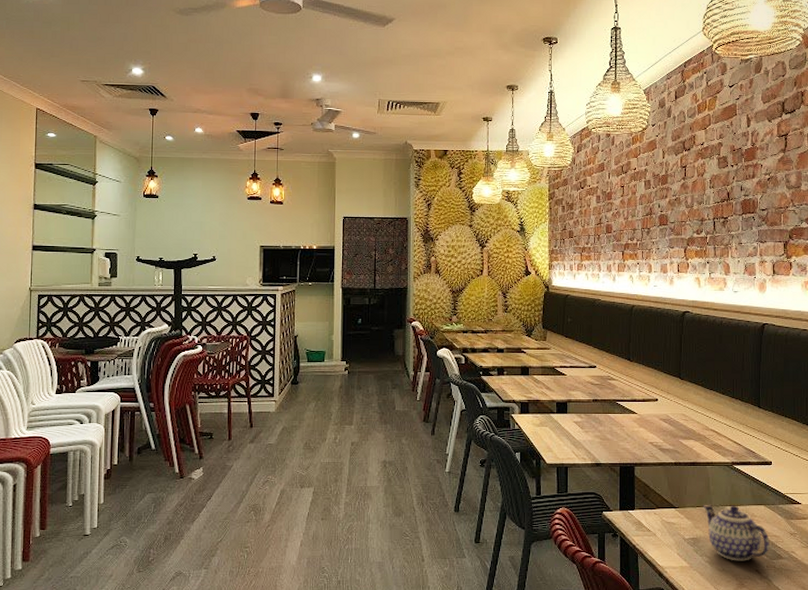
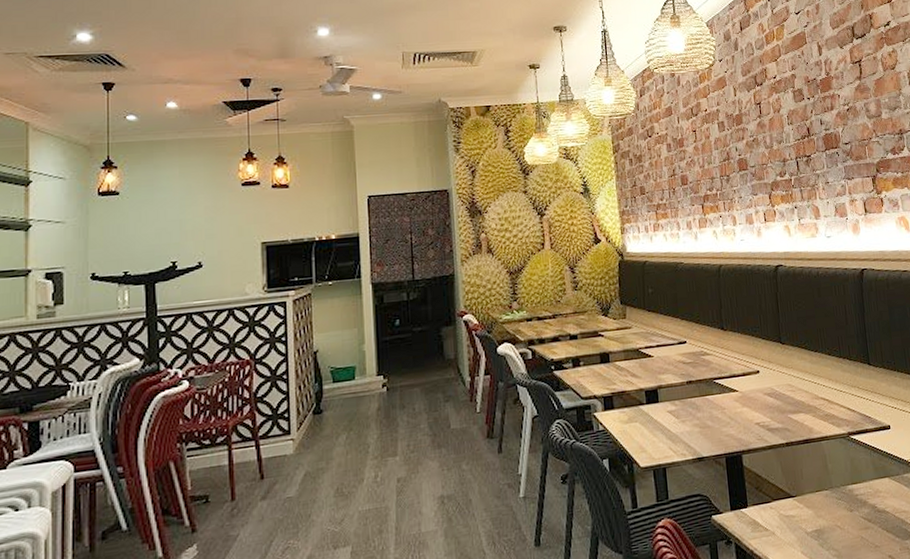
teapot: present [703,505,770,561] -> none [823,482,900,550]

